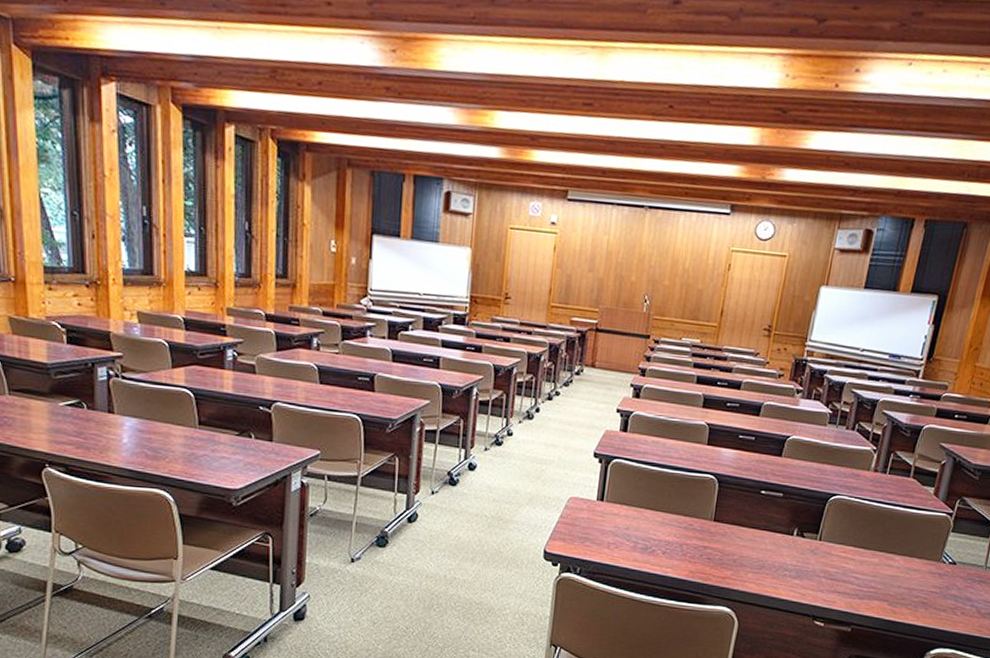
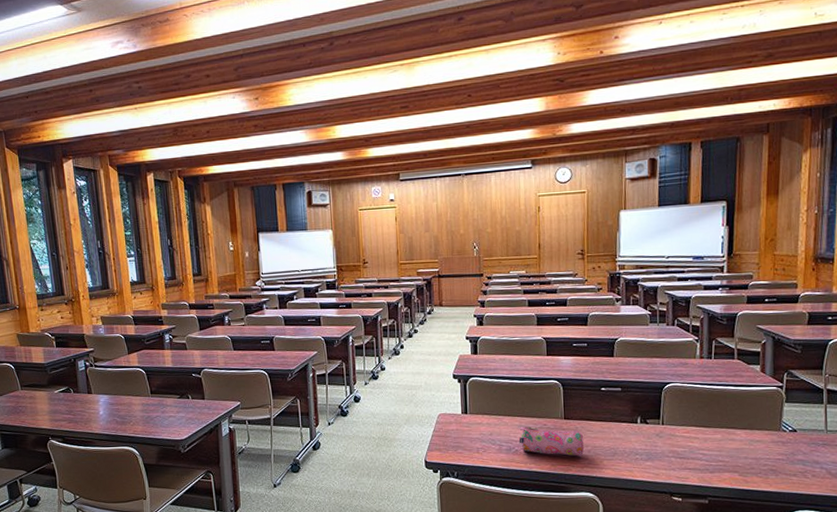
pencil case: none [657,524,732,566] -> present [518,426,585,457]

